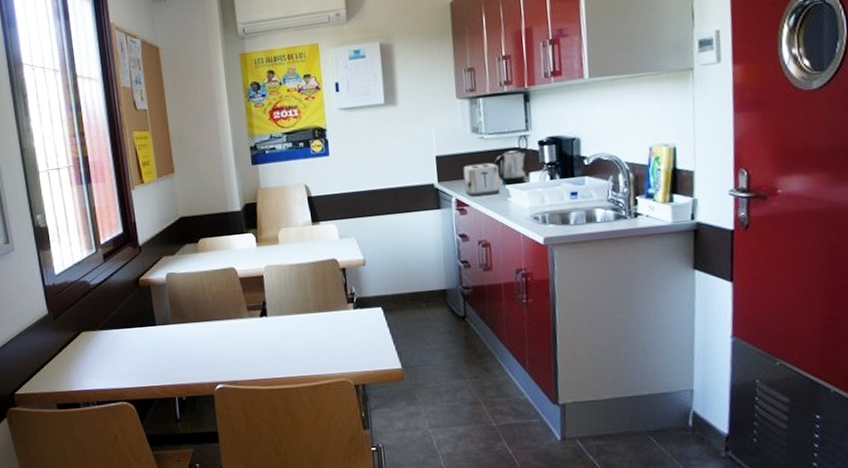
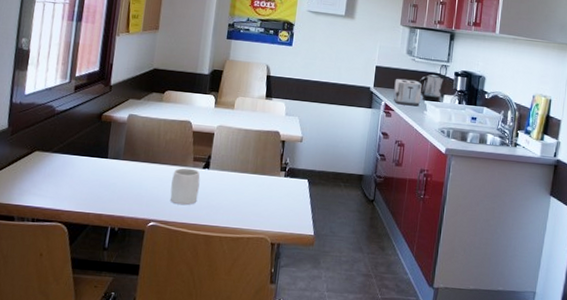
mug: none [229,319,262,361] -> present [170,167,200,205]

